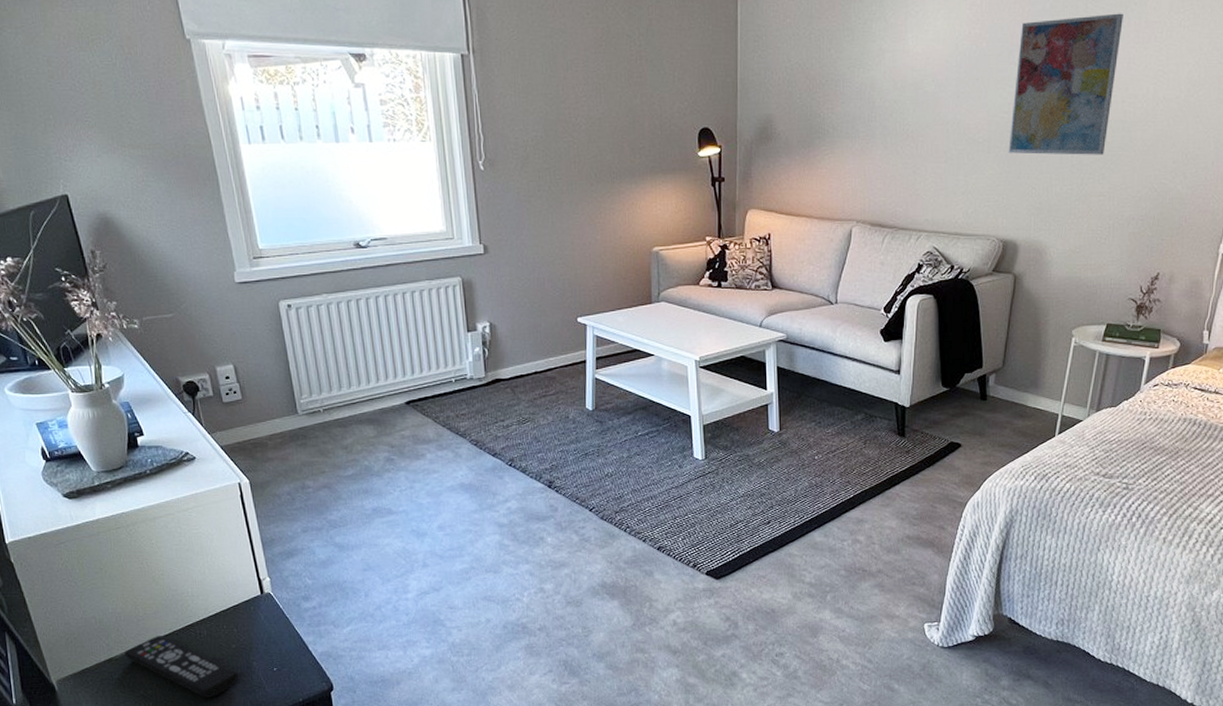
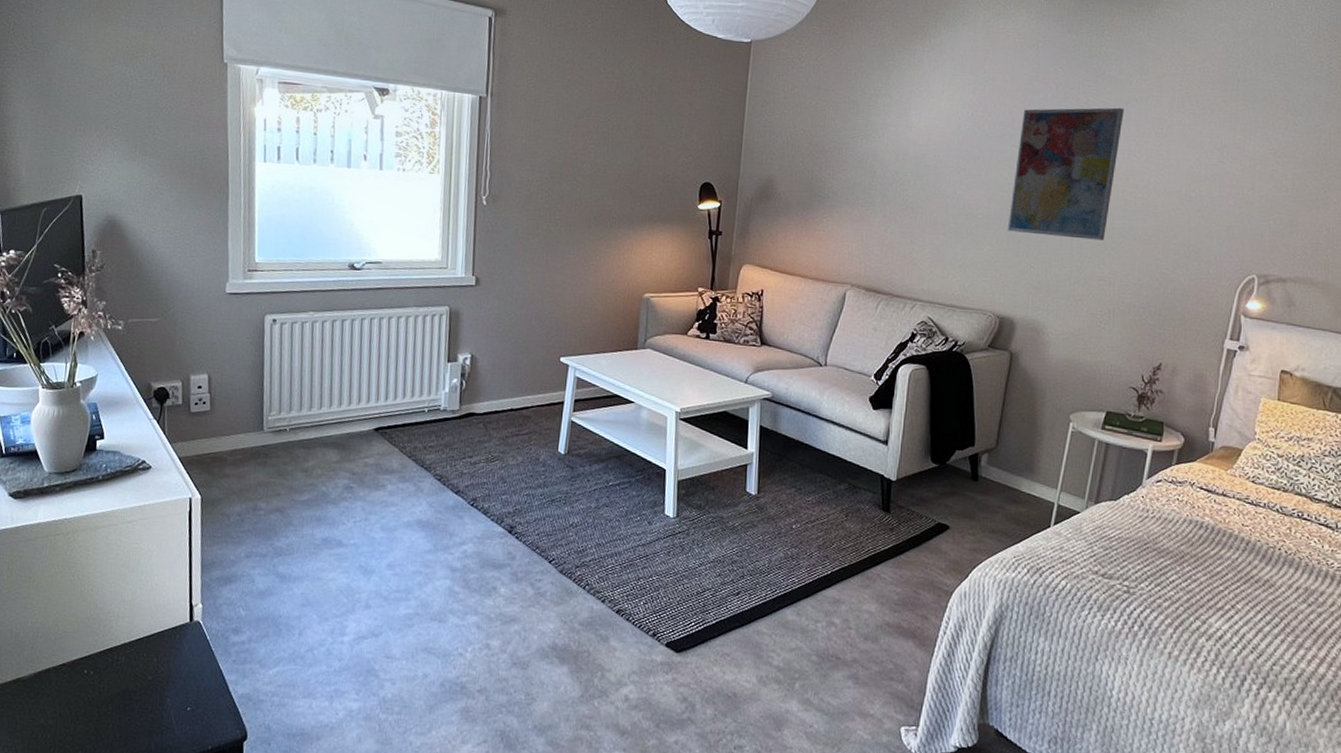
remote control: present [124,635,239,698] -> none [33,657,149,735]

